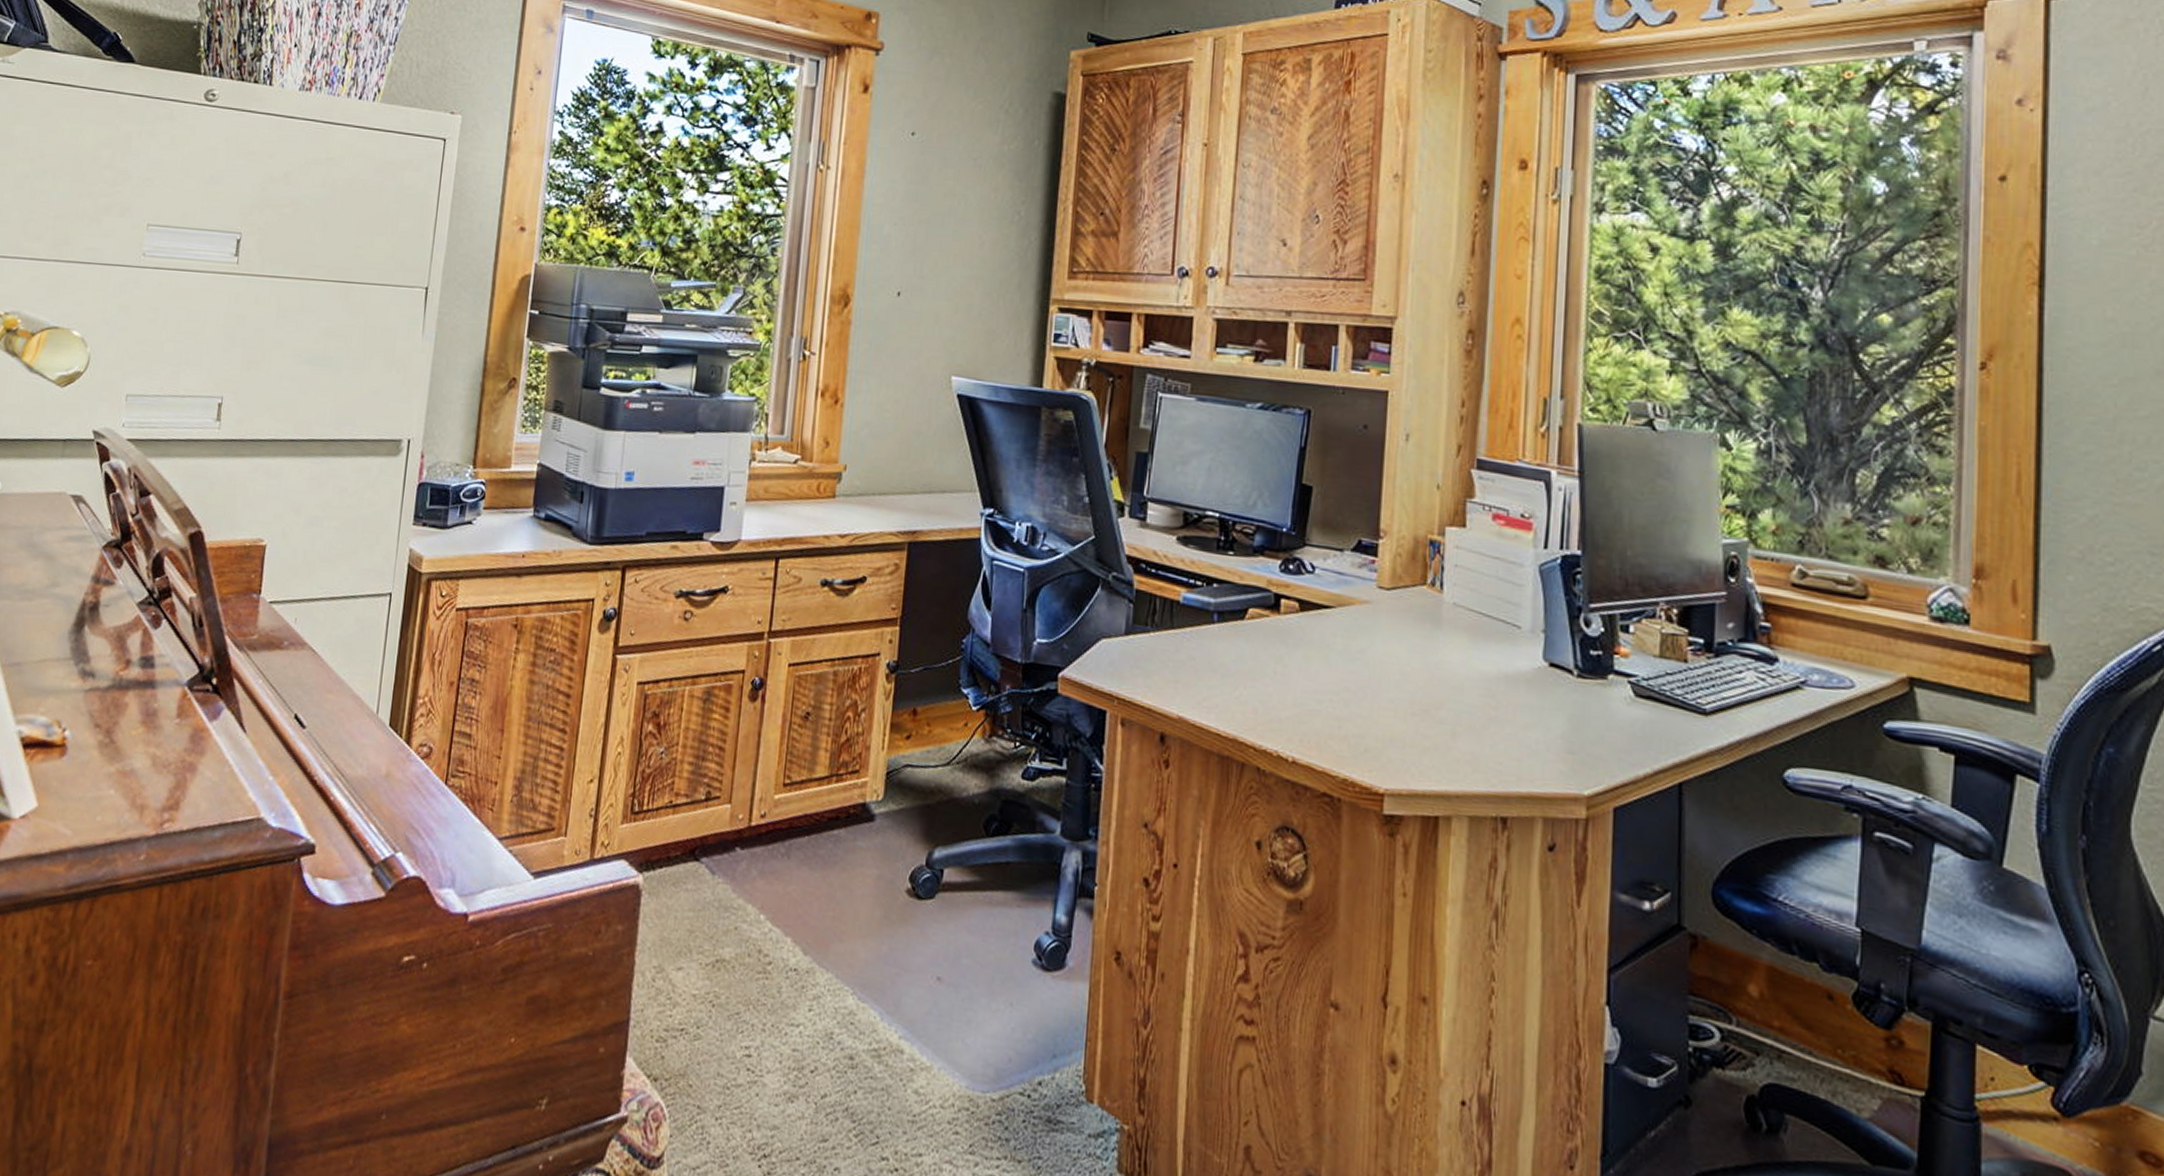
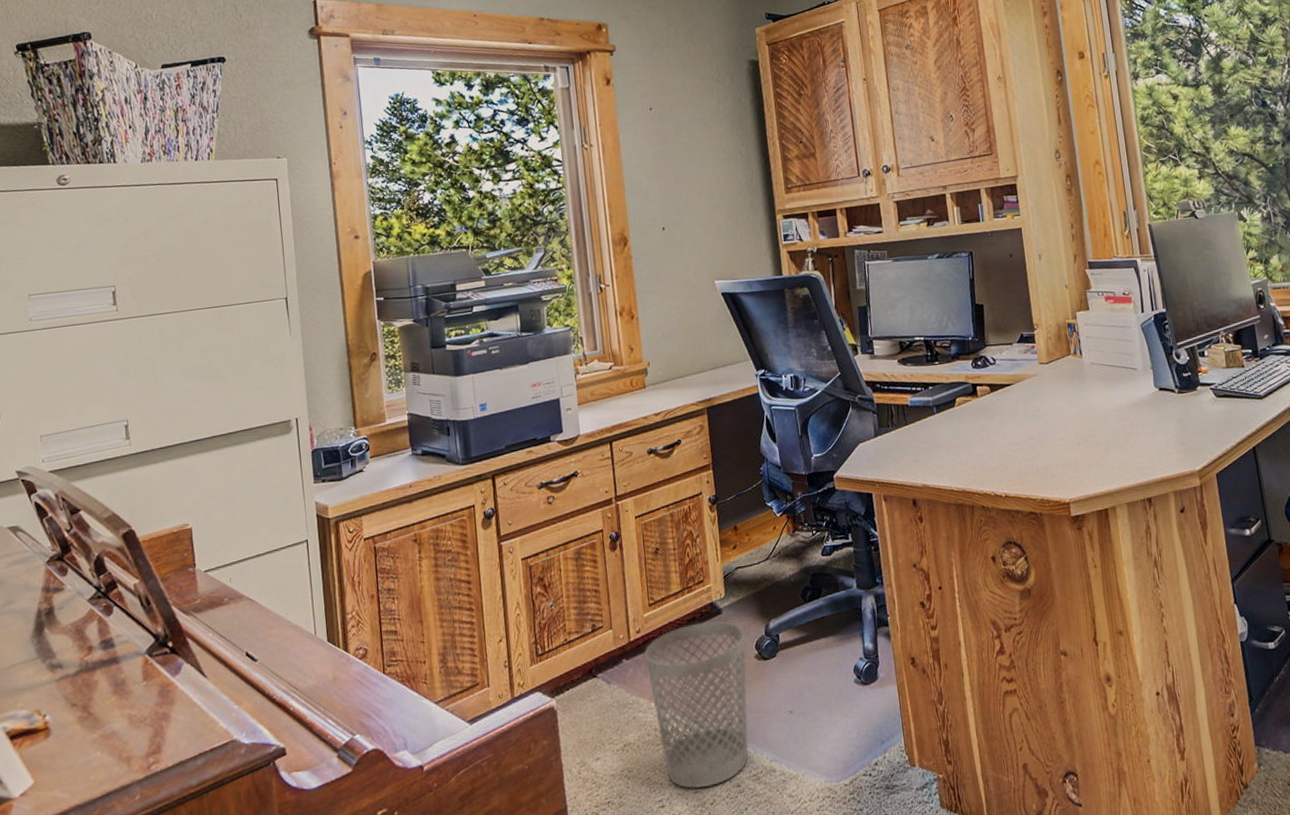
wastebasket: none [762,824,899,1049] -> present [644,621,749,789]

